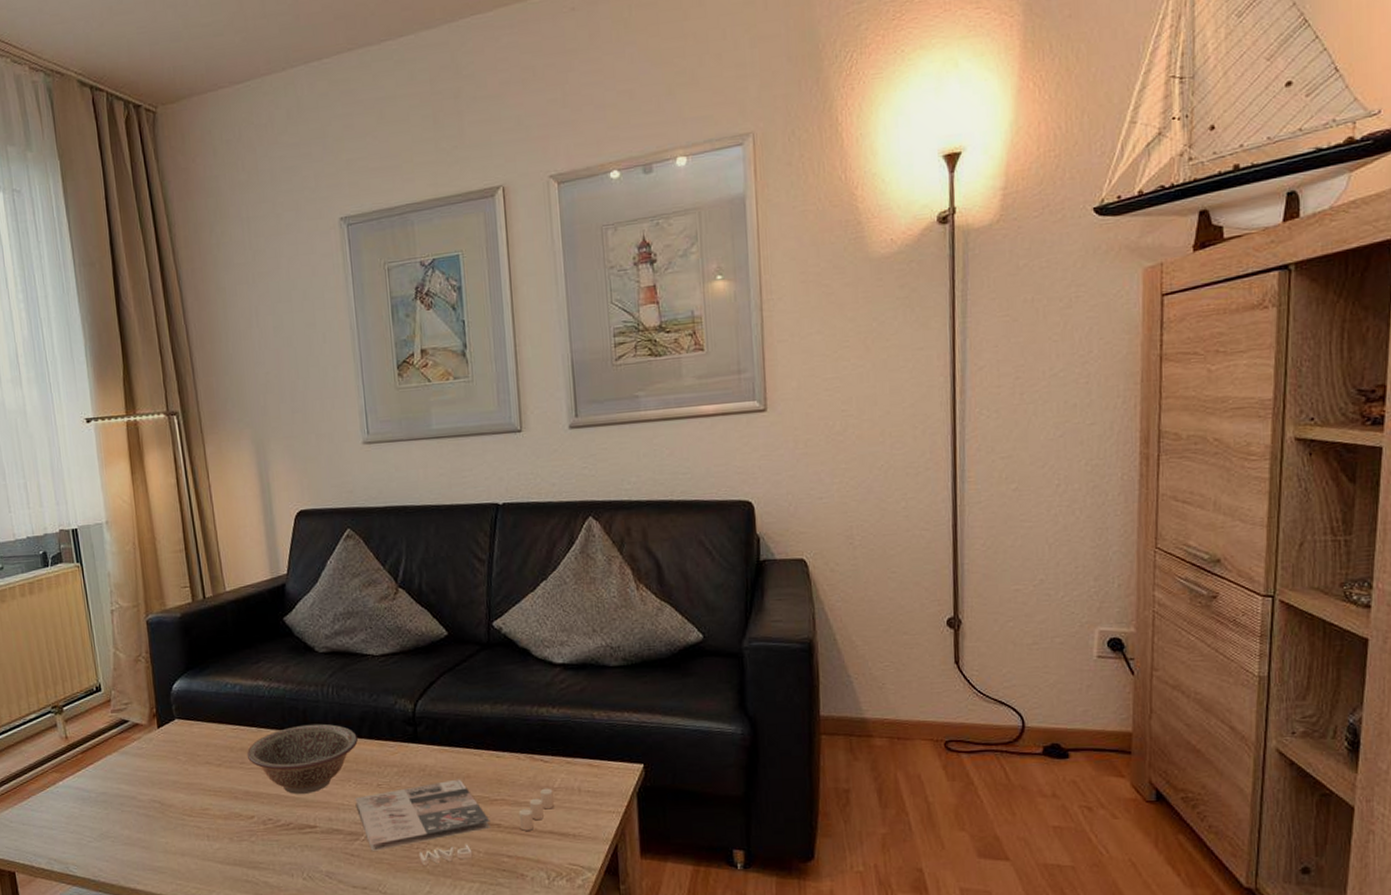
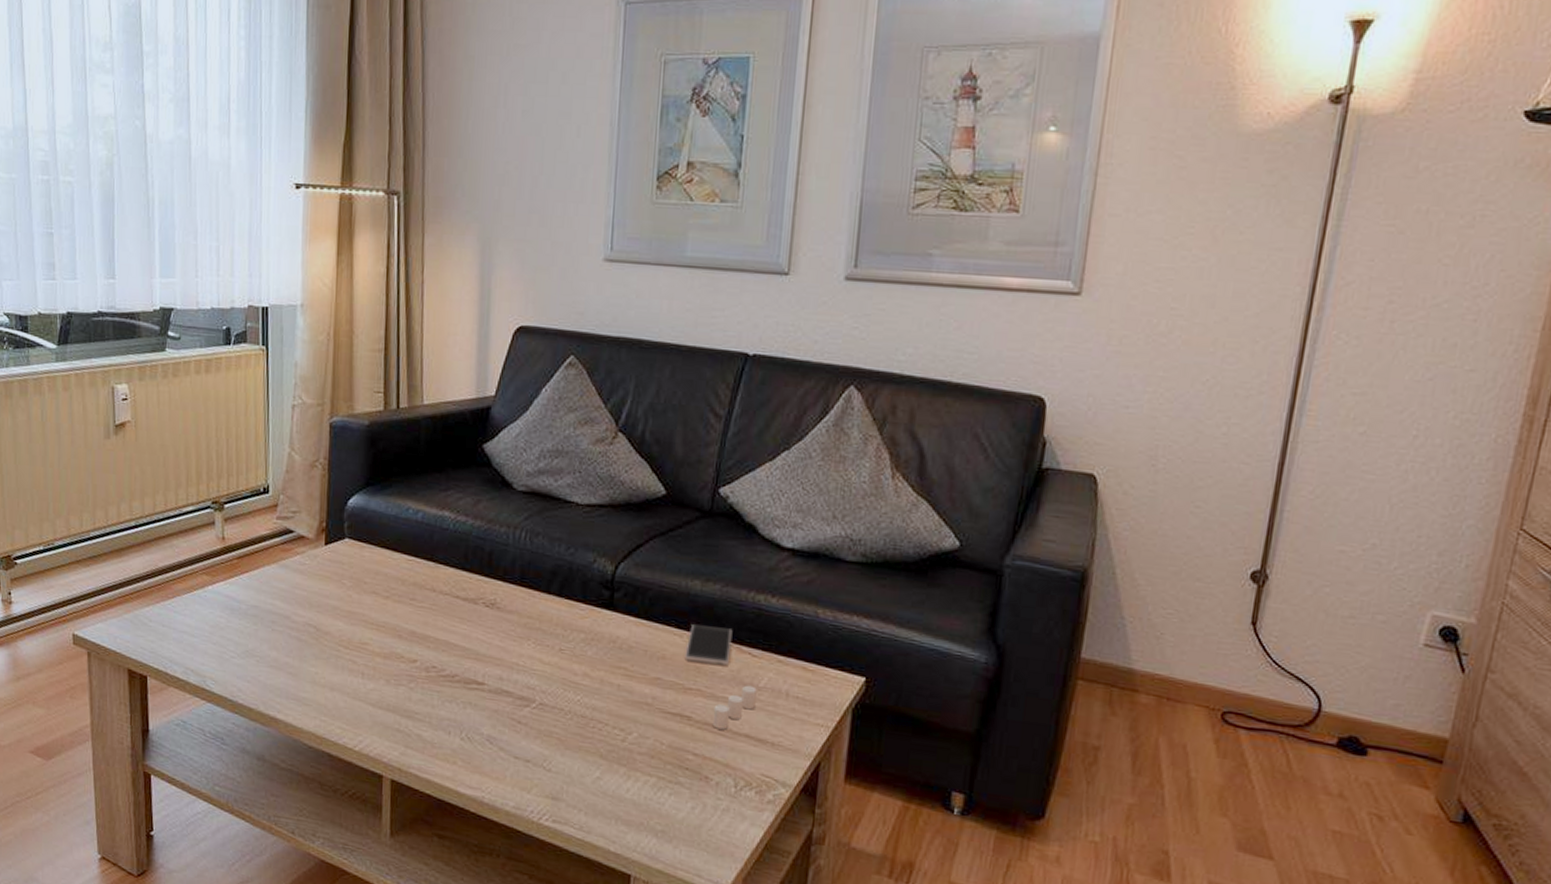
decorative bowl: present [246,723,358,794] -> none [419,568,546,646]
magazine: present [355,779,491,866] -> none [531,658,680,749]
tablet: none [486,742,525,776] -> present [684,624,733,666]

